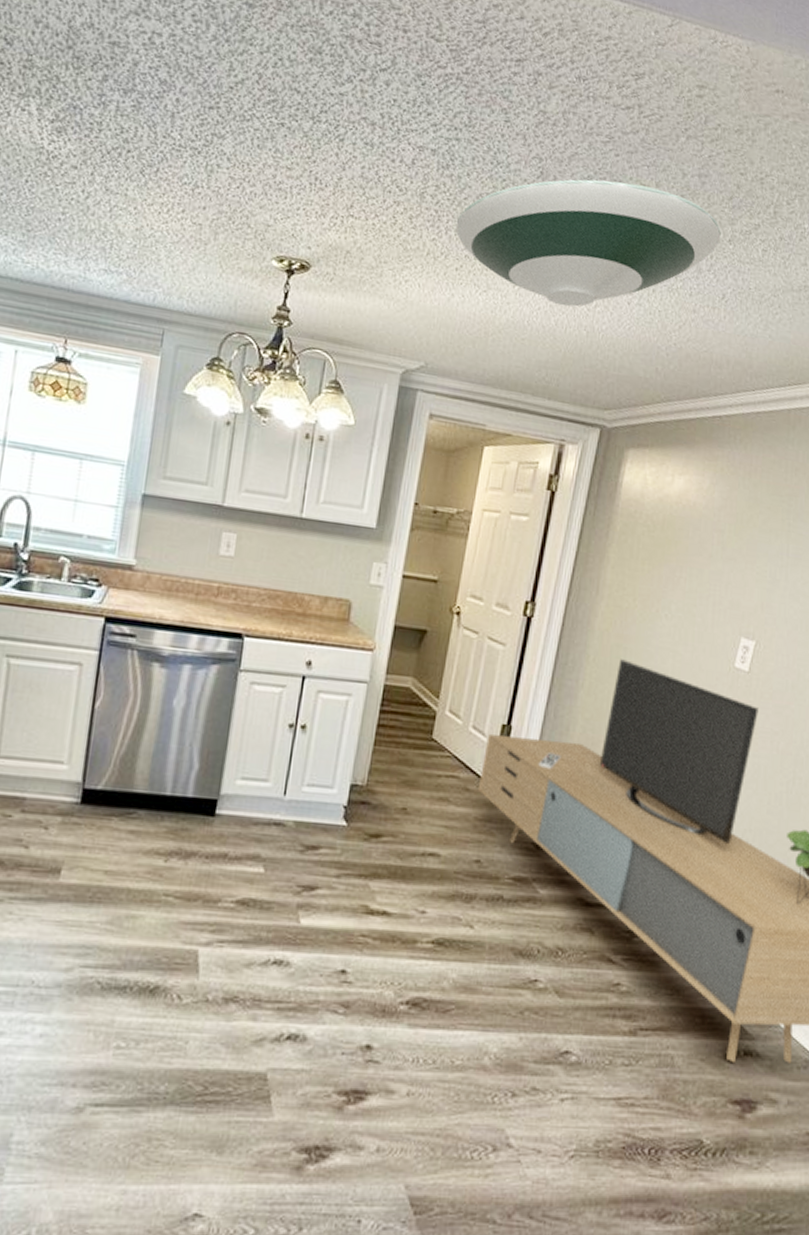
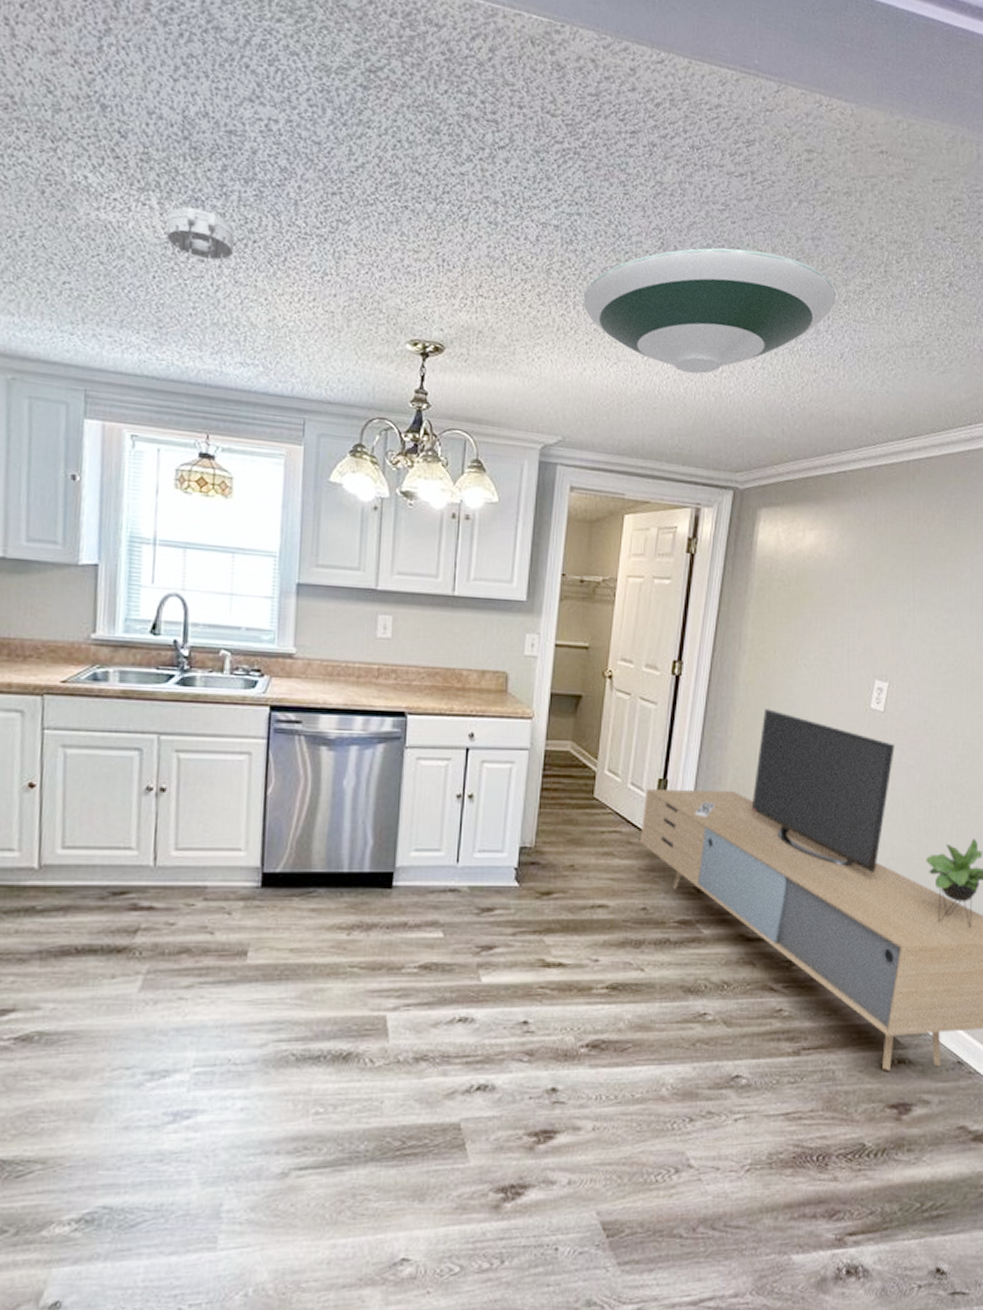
smoke detector: none [42,113,110,168] -> present [166,206,235,260]

